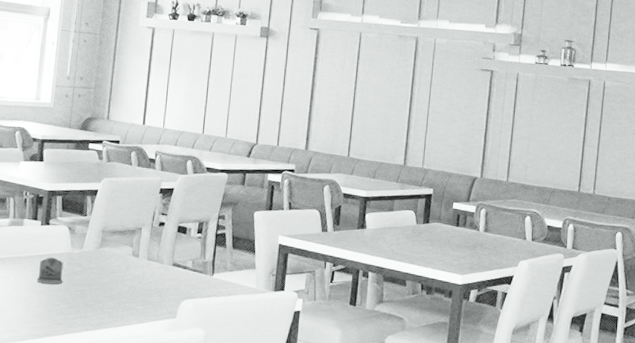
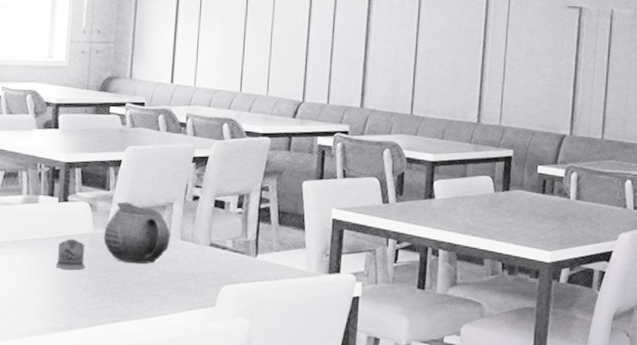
teapot: none [80,226,139,280] -> present [103,202,171,264]

